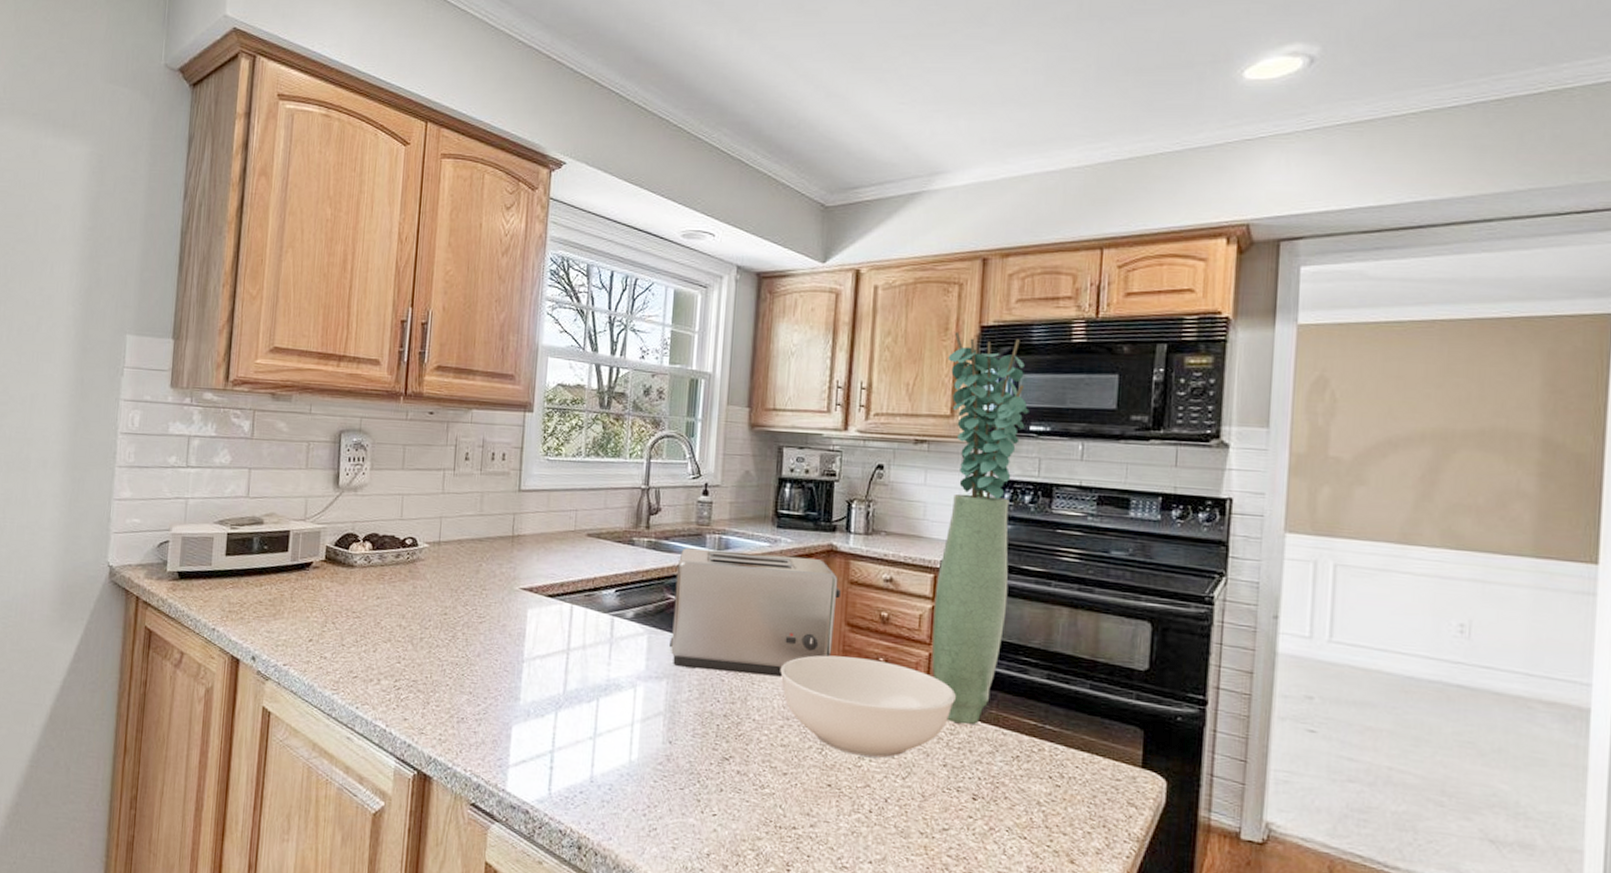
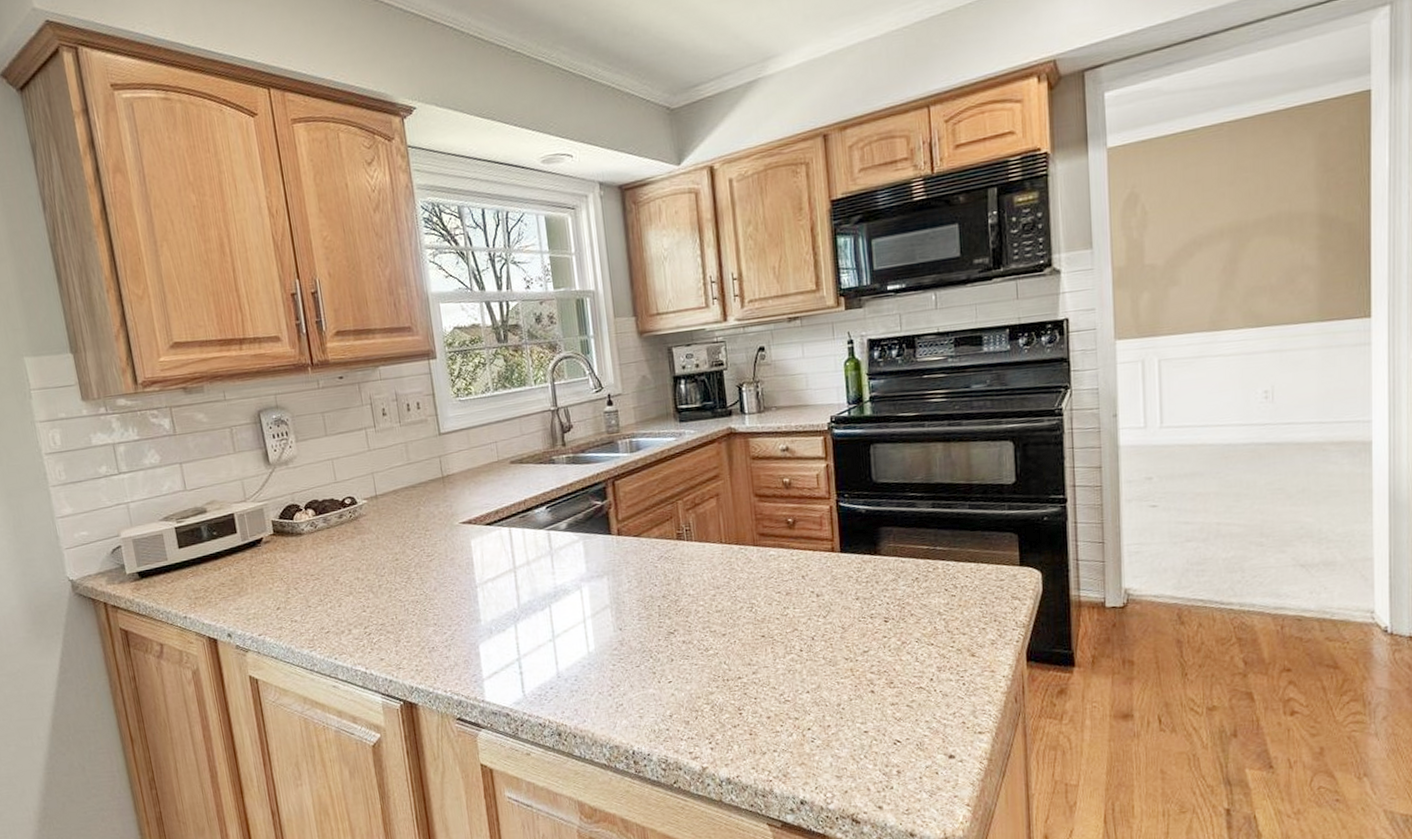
toaster: present [670,548,841,677] -> none [597,443,747,563]
bowl: present [780,655,956,758] -> none [704,521,858,606]
vase: present [931,331,1029,725] -> none [805,206,891,562]

